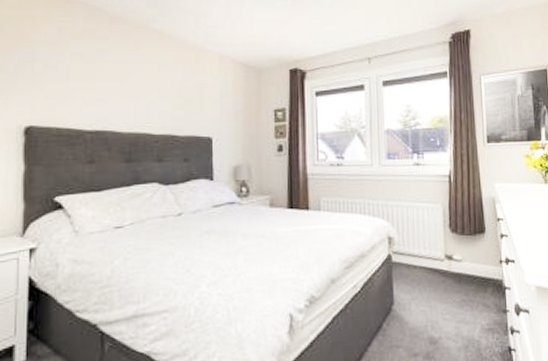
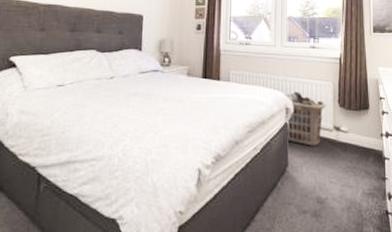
clothes hamper: none [385,217,435,280] -> present [284,91,326,146]

